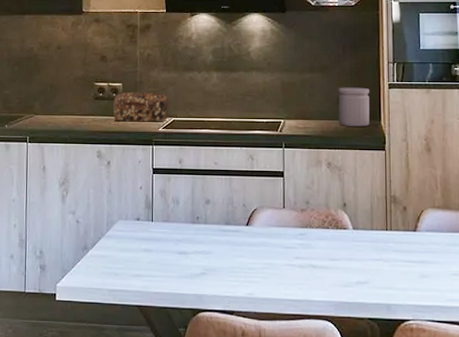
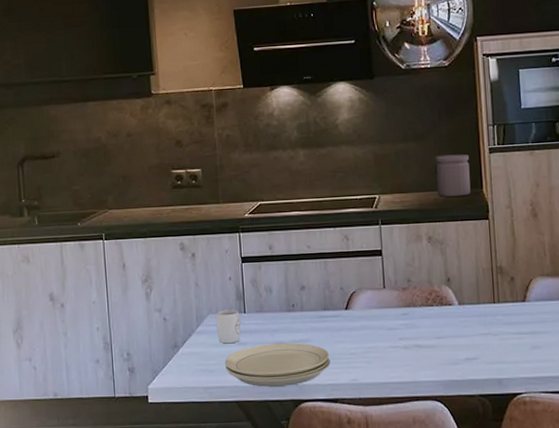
bread loaf: present [113,91,168,122] -> none [193,175,254,211]
mug: none [125,217,148,250] -> present [216,309,241,344]
plate: none [130,253,229,295] -> present [224,343,330,387]

